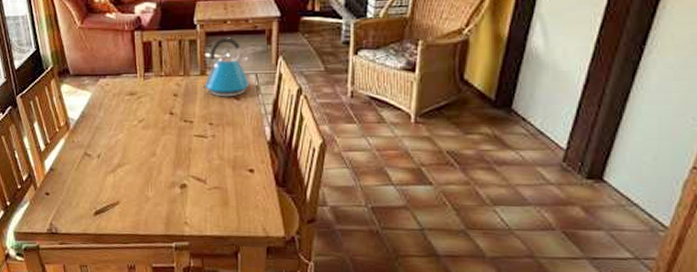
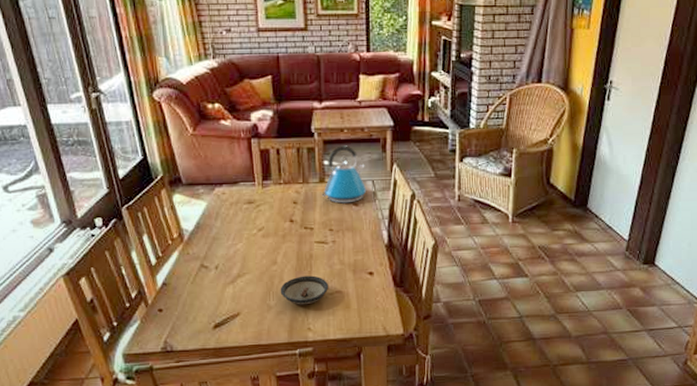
saucer: none [158,169,207,199] -> present [280,275,329,305]

